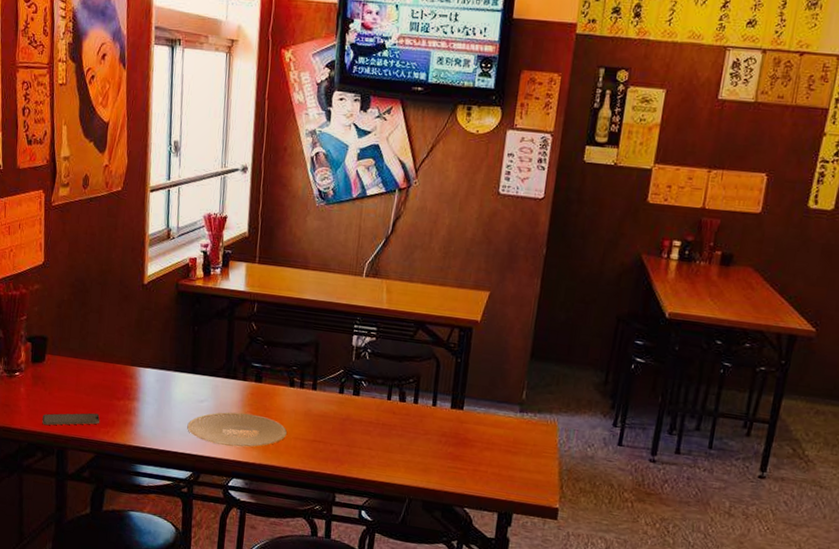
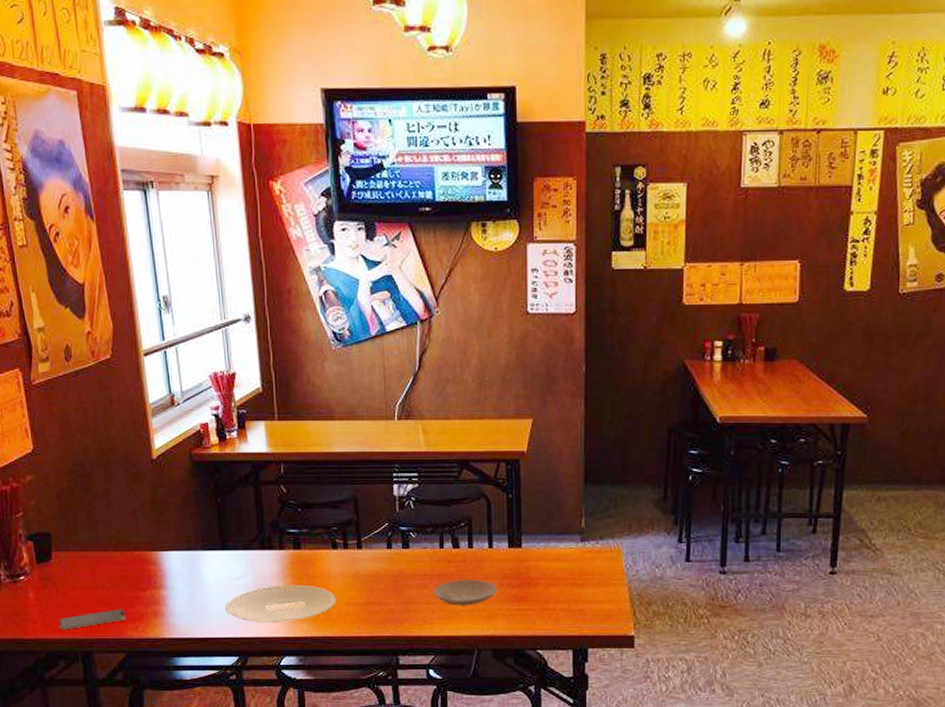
plate: none [375,430,435,457] -> present [433,579,497,606]

